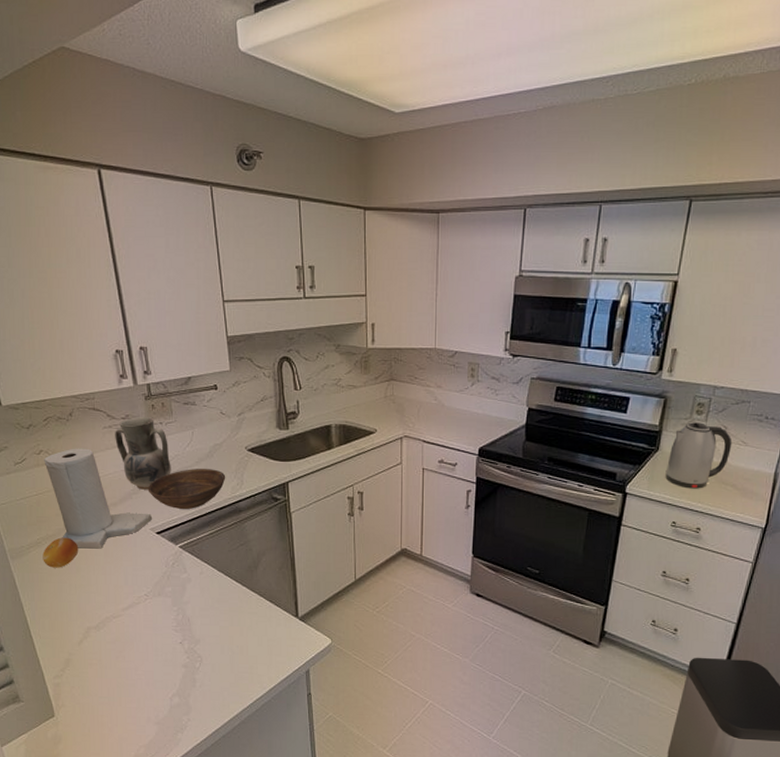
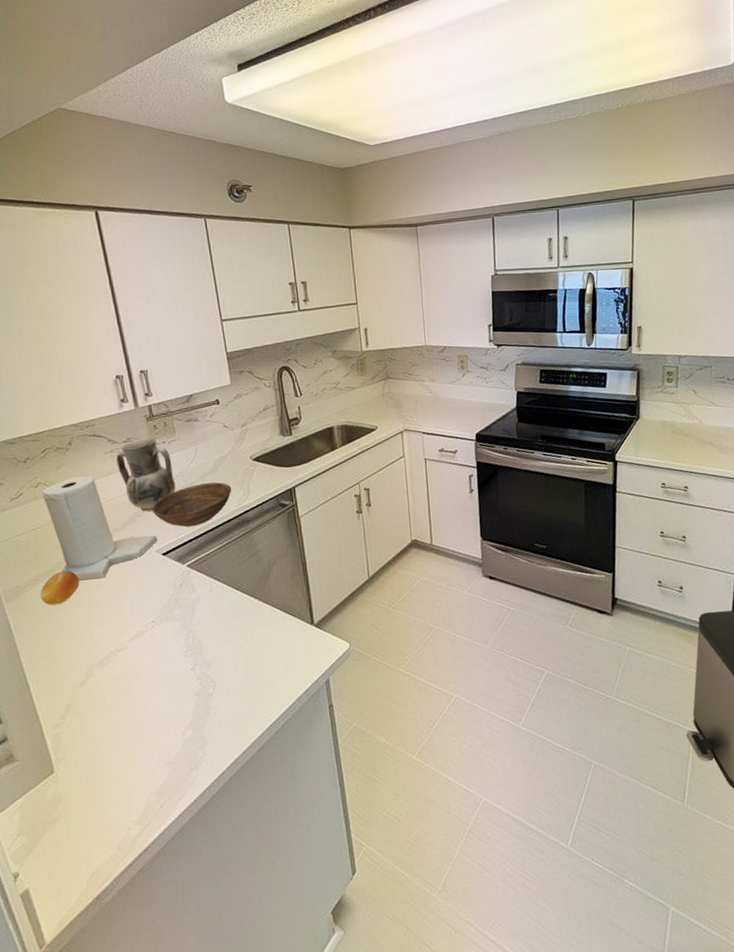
kettle: present [665,422,733,489] -> none [648,389,703,451]

